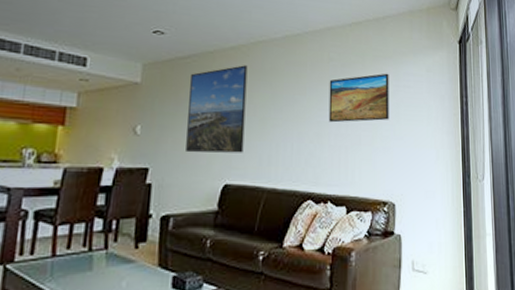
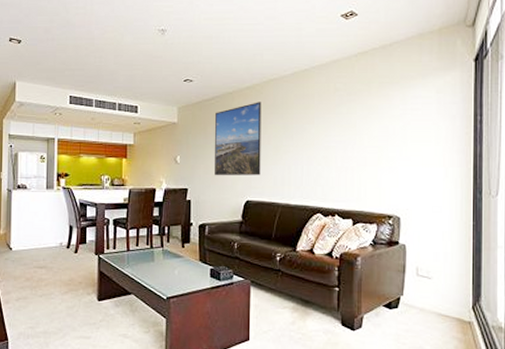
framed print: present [328,73,389,123] -> none [335,98,396,147]

